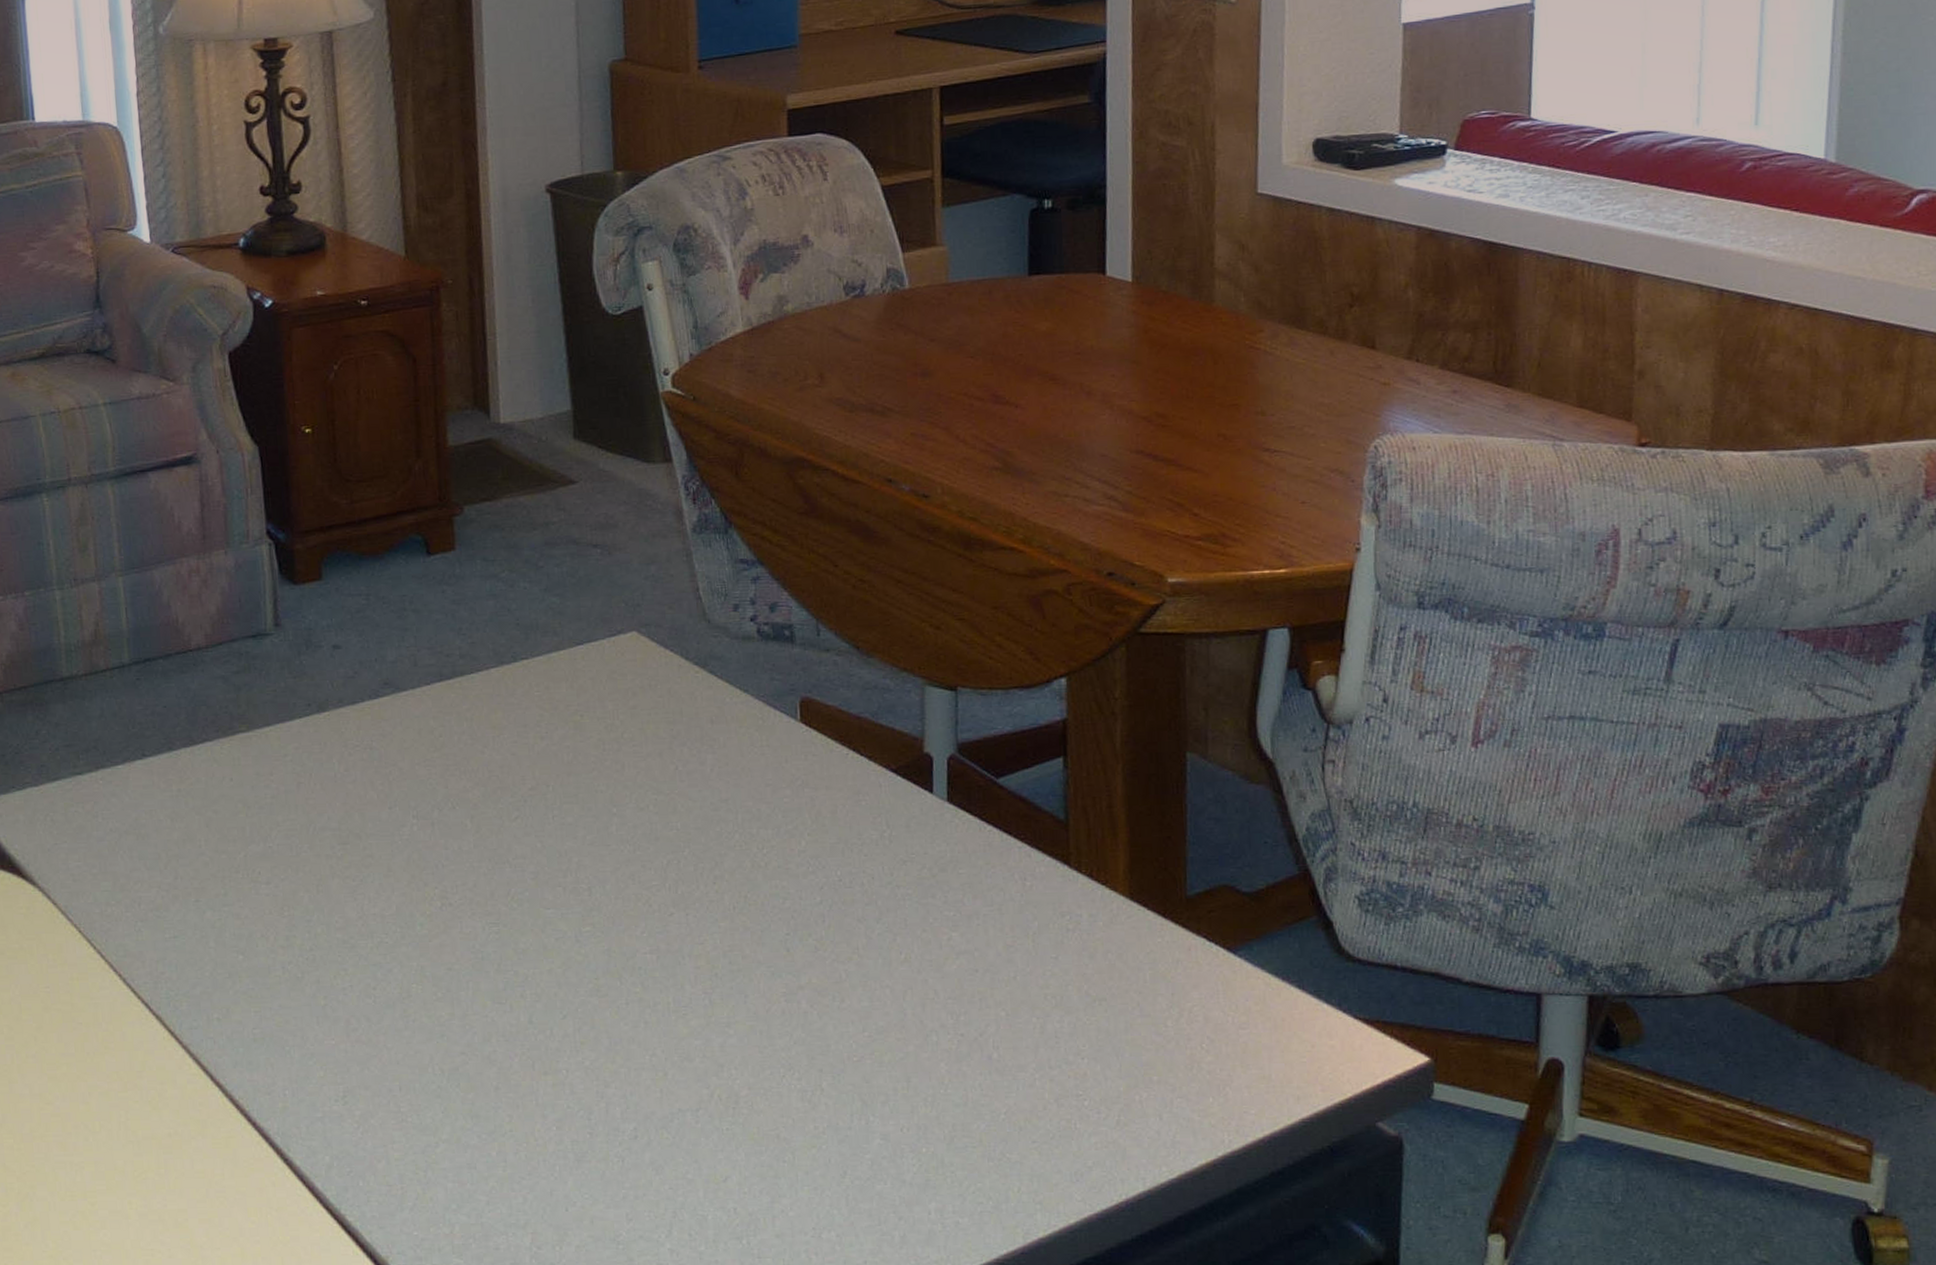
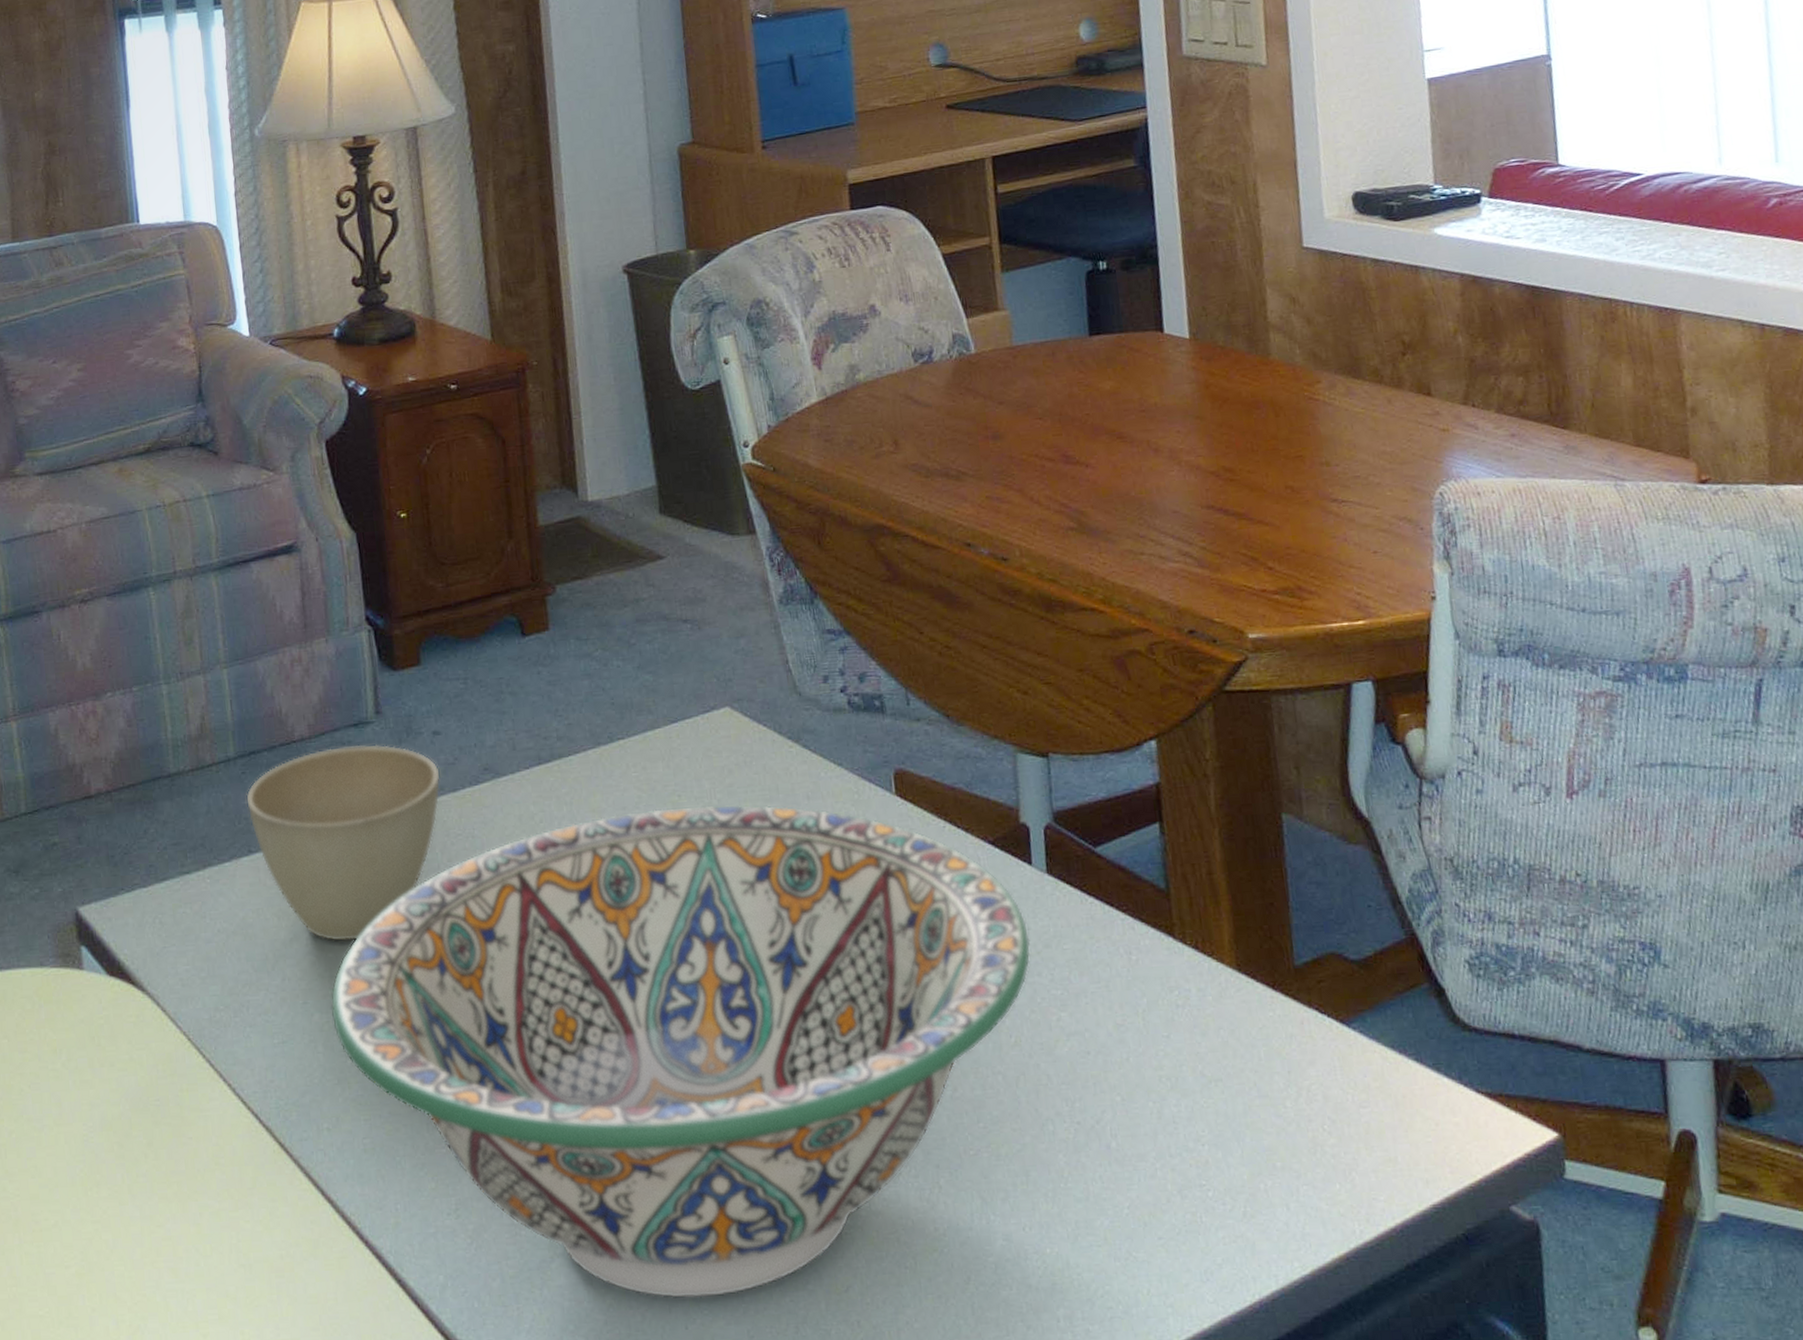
cup: none [140,656,340,844] -> present [246,744,441,942]
decorative bowl: none [223,726,927,1183] -> present [331,804,1031,1298]

